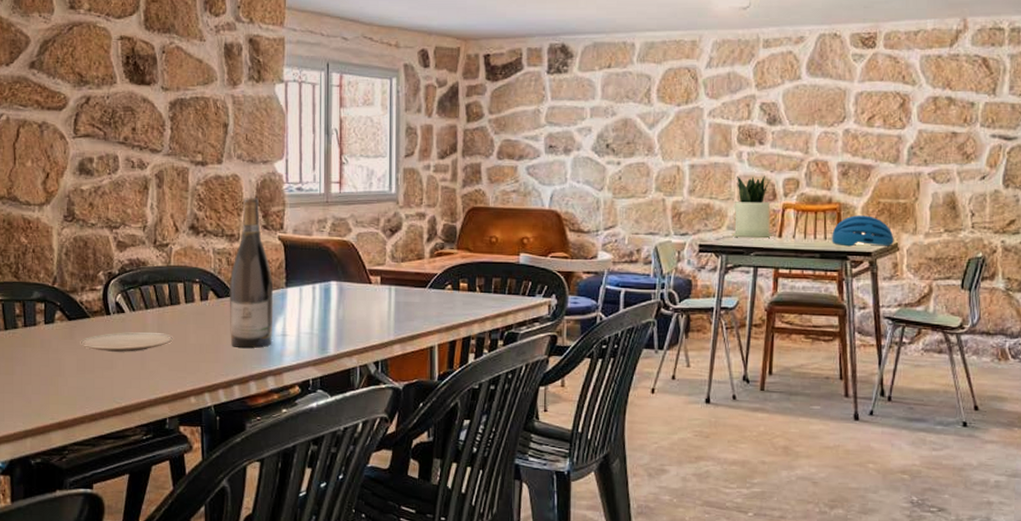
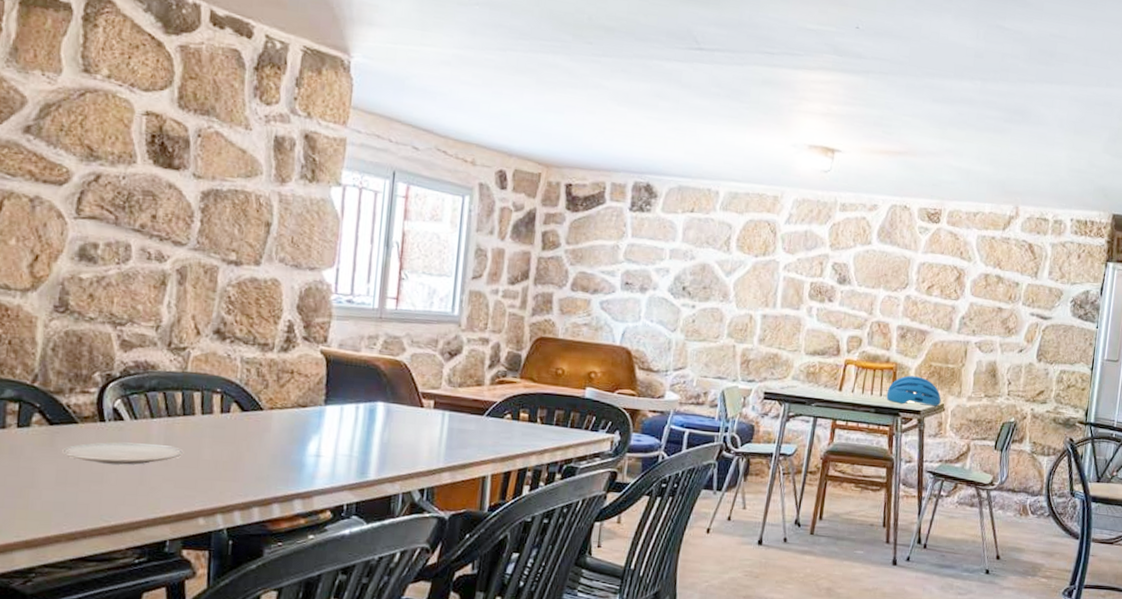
wine bottle: present [229,198,274,348] -> none [253,305,311,468]
planter: present [730,175,774,239] -> none [795,329,836,391]

